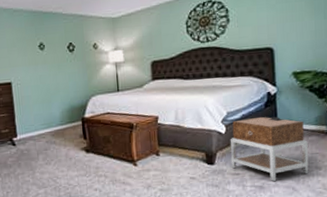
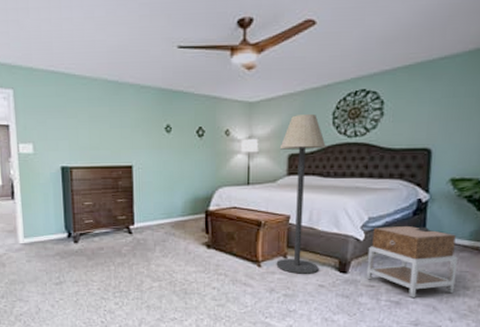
floor lamp: none [143,25,189,169] -> present [276,114,326,274]

